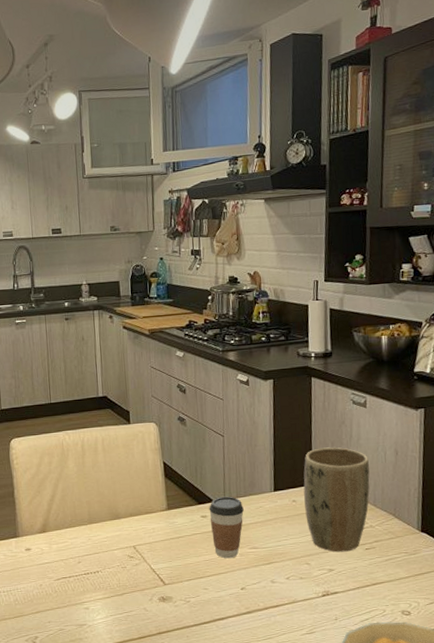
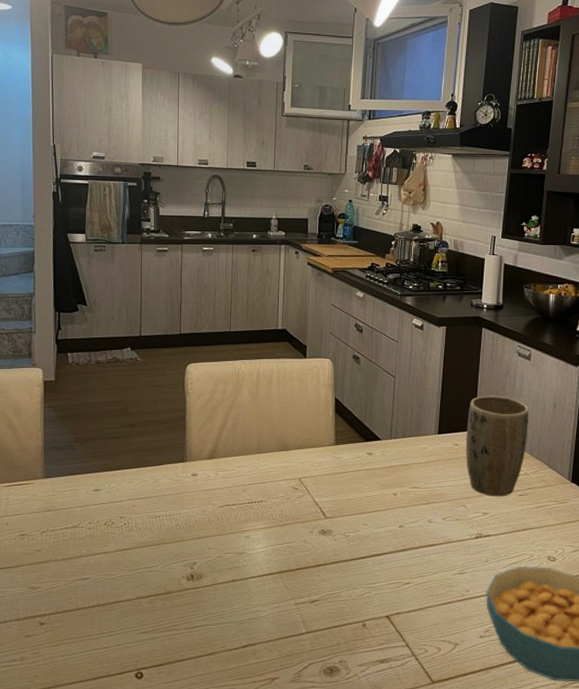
coffee cup: present [209,496,244,559] -> none [375,435,408,496]

